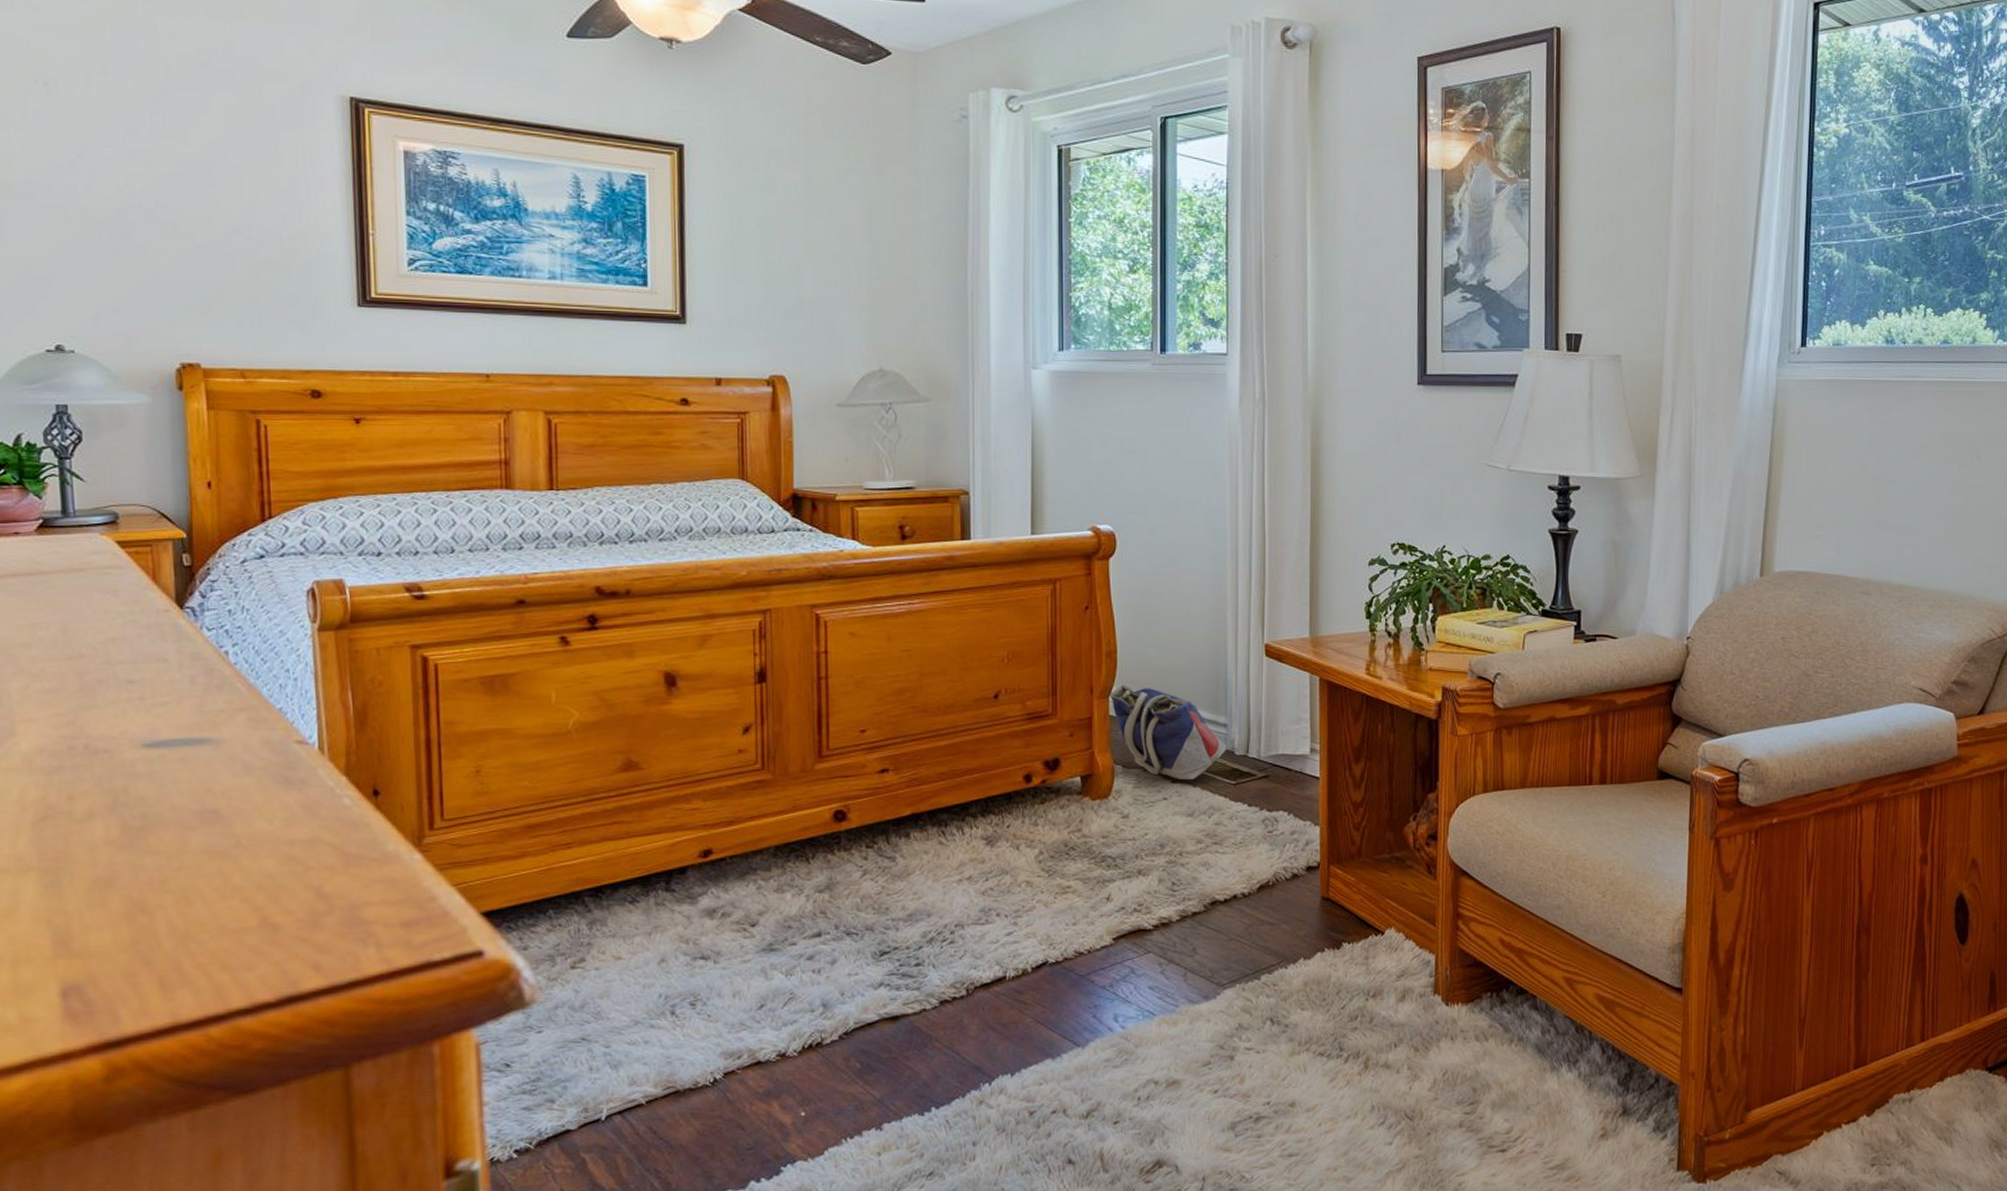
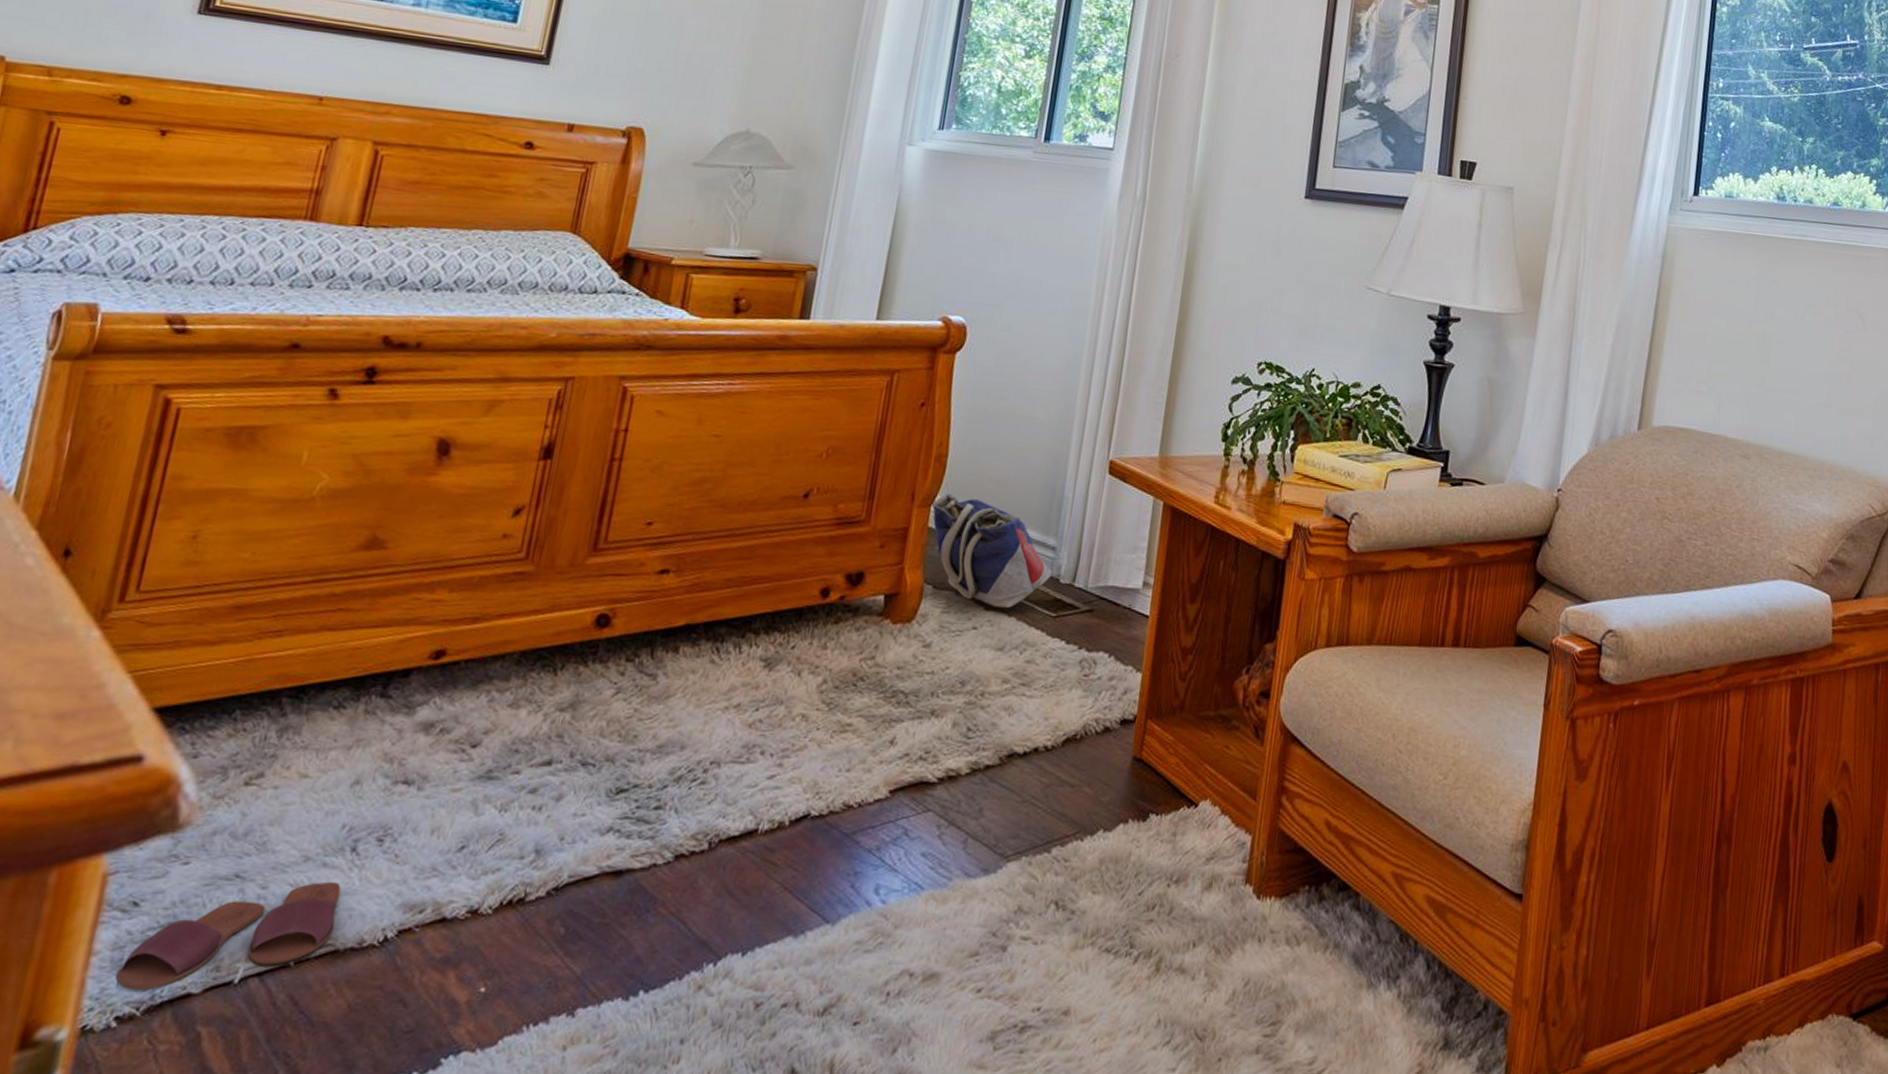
slippers: none [507,1038,672,1130] -> present [115,881,341,991]

